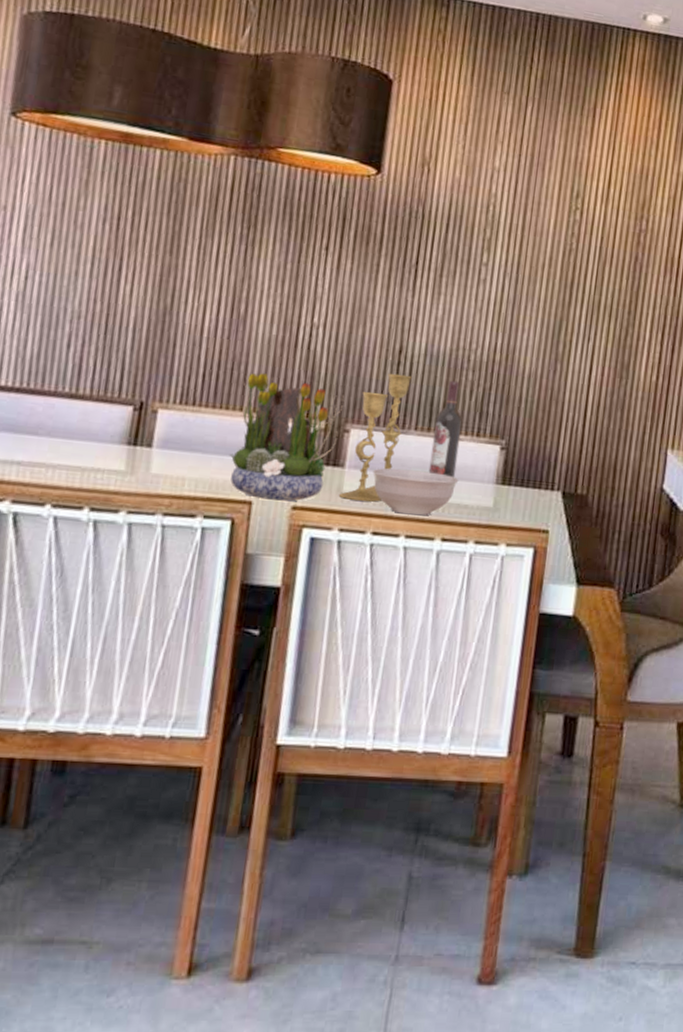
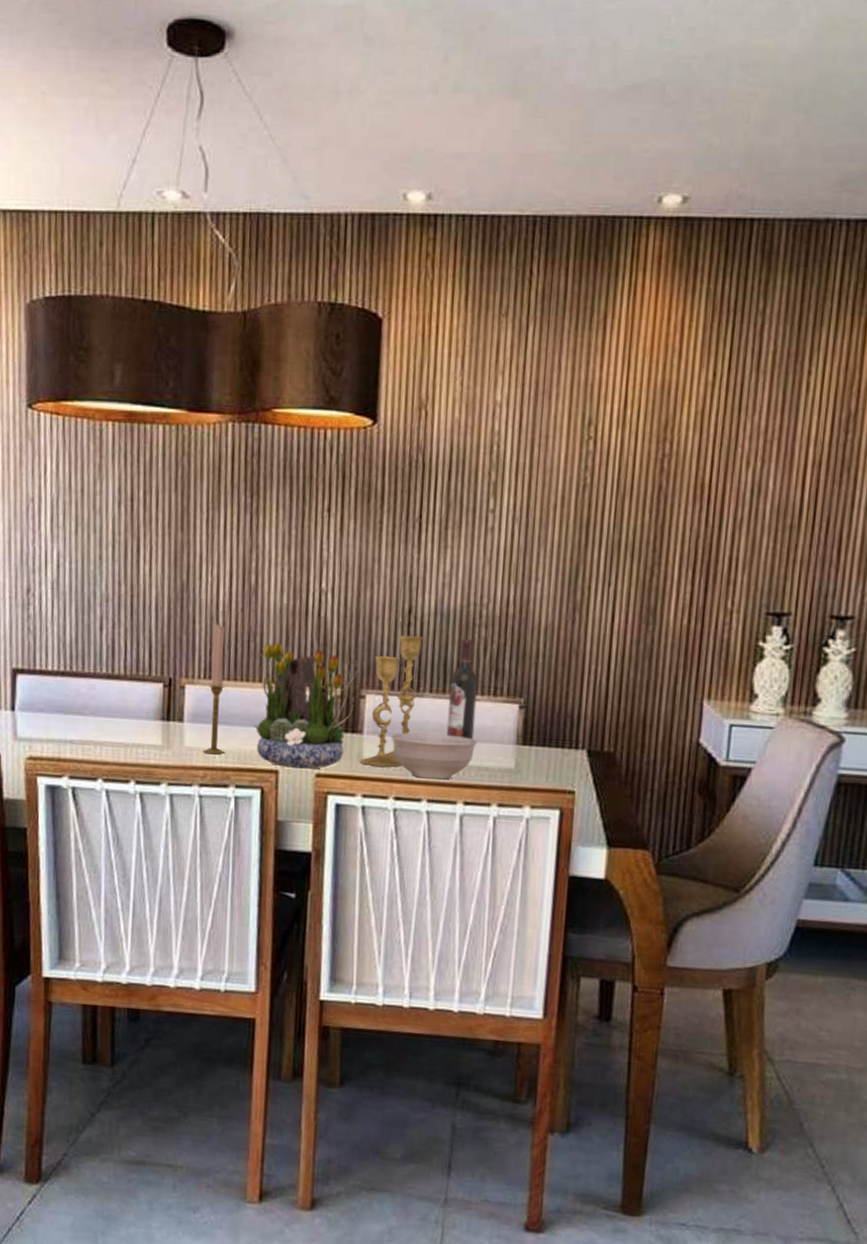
candlestick: none [170,348,208,483] -> present [202,622,226,755]

